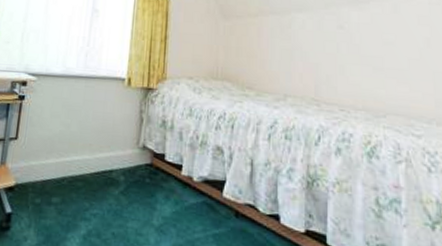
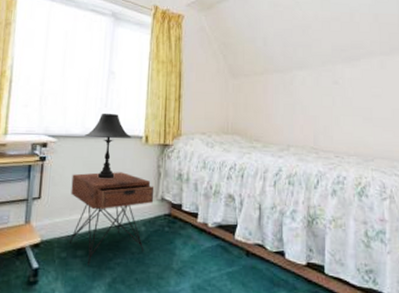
nightstand: none [45,115,136,215] -> present [70,172,155,266]
table lamp: none [65,52,114,123] -> present [85,113,132,179]

